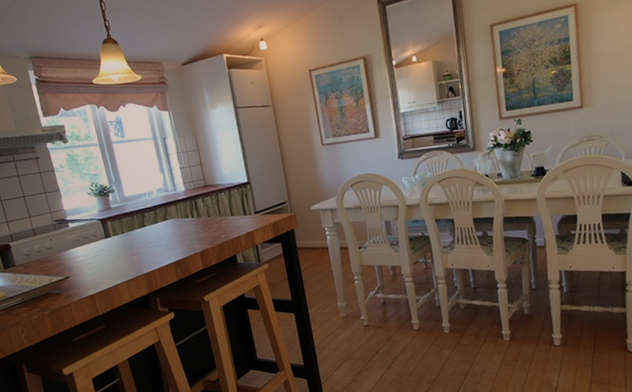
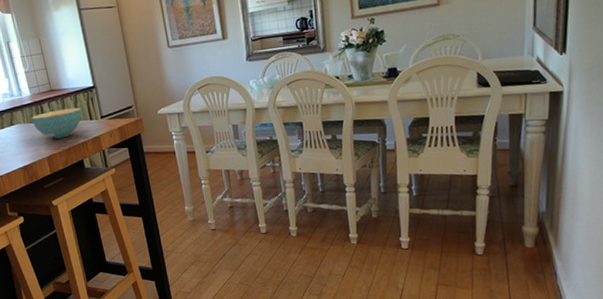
cereal bowl: none [185,202,236,234] -> present [31,107,82,139]

